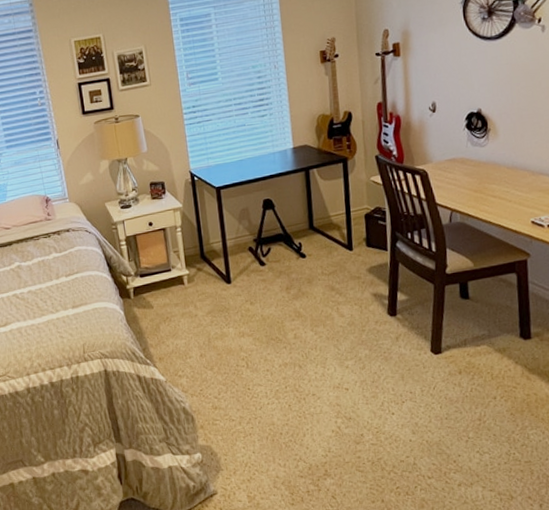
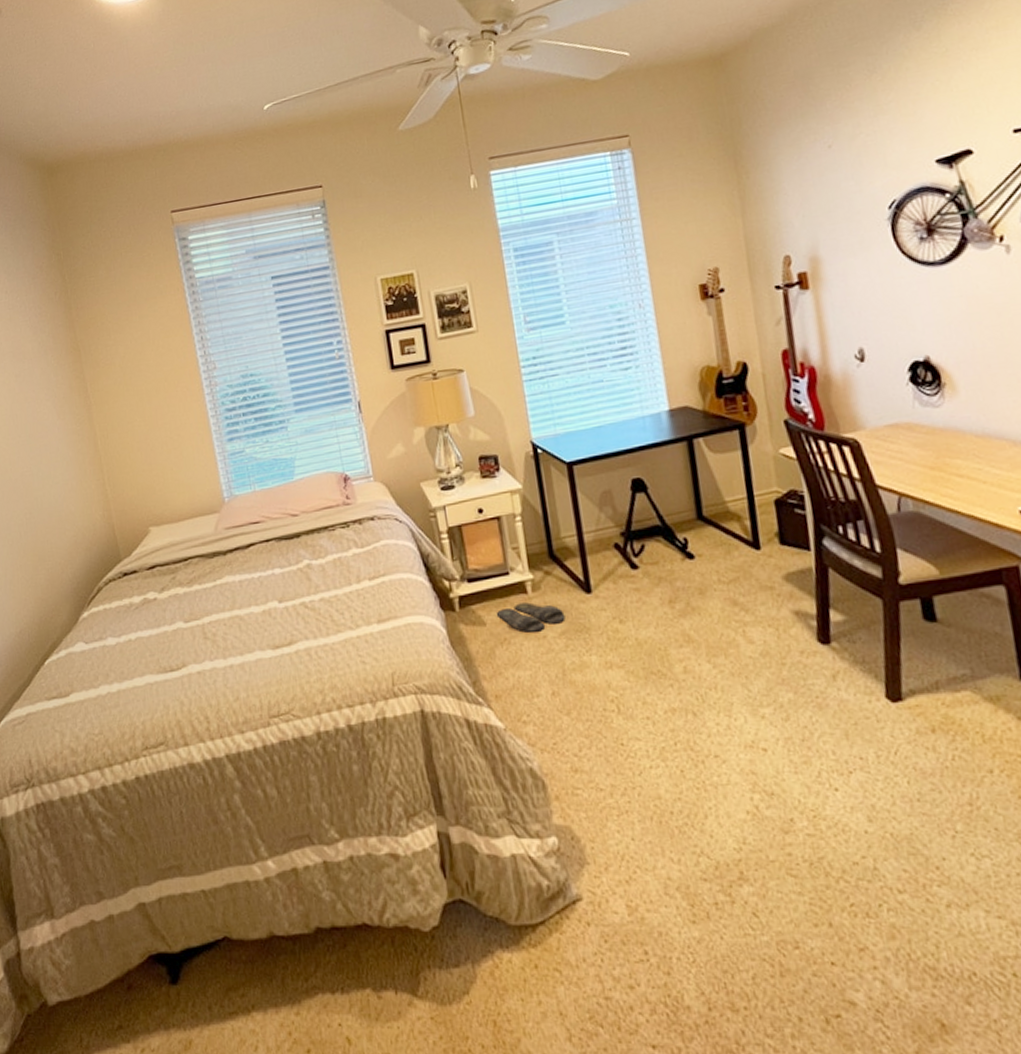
slippers: none [162,291,212,313] -> present [497,602,566,633]

